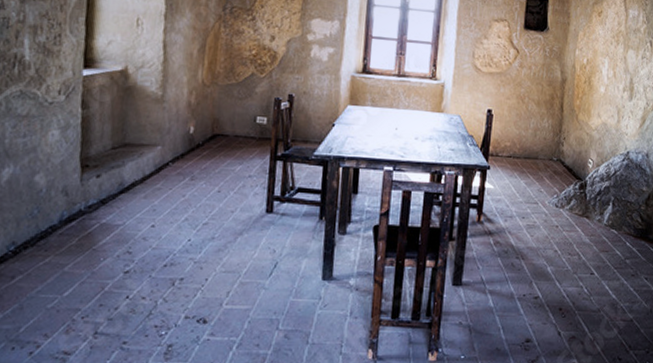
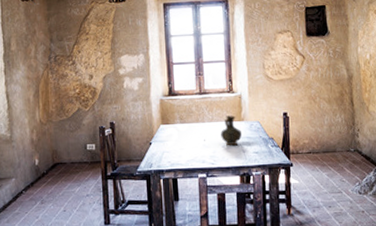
ceramic jug: none [415,104,439,139] -> present [221,115,242,146]

